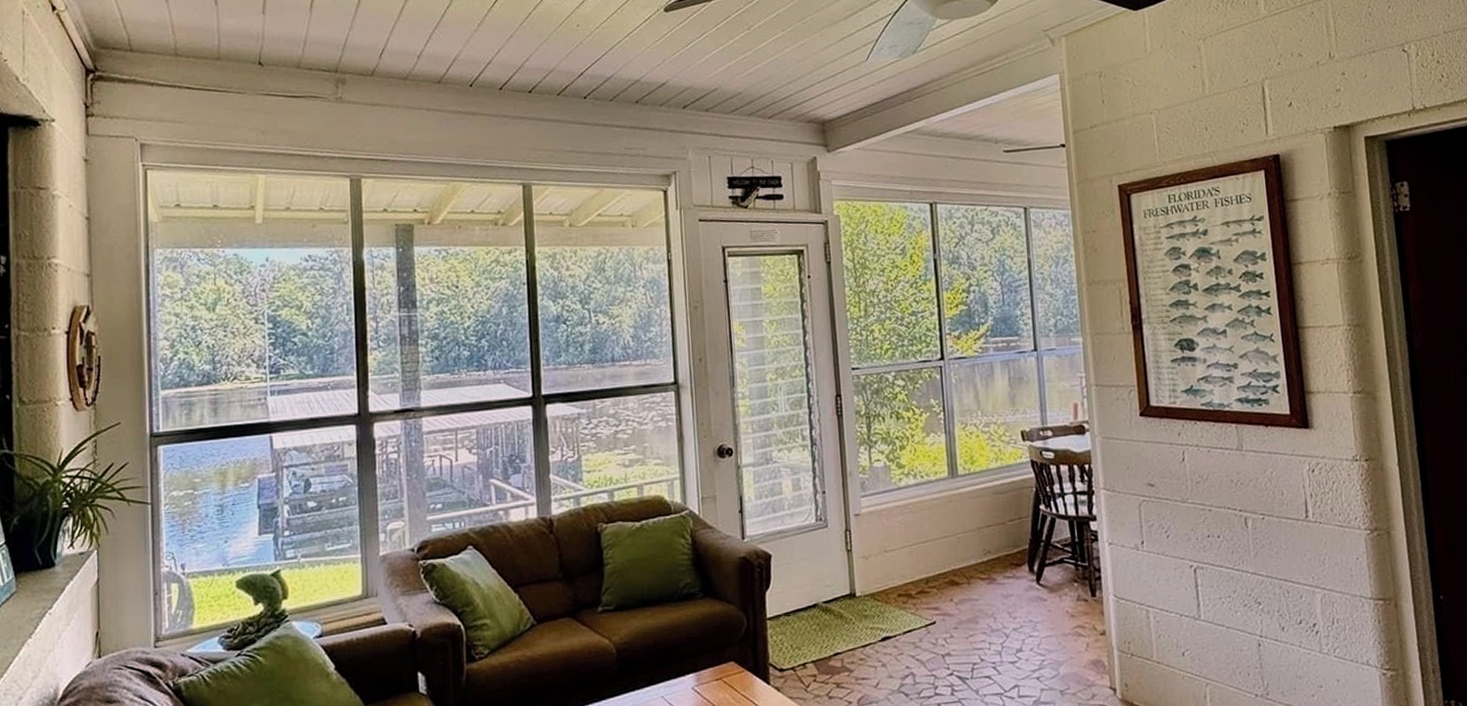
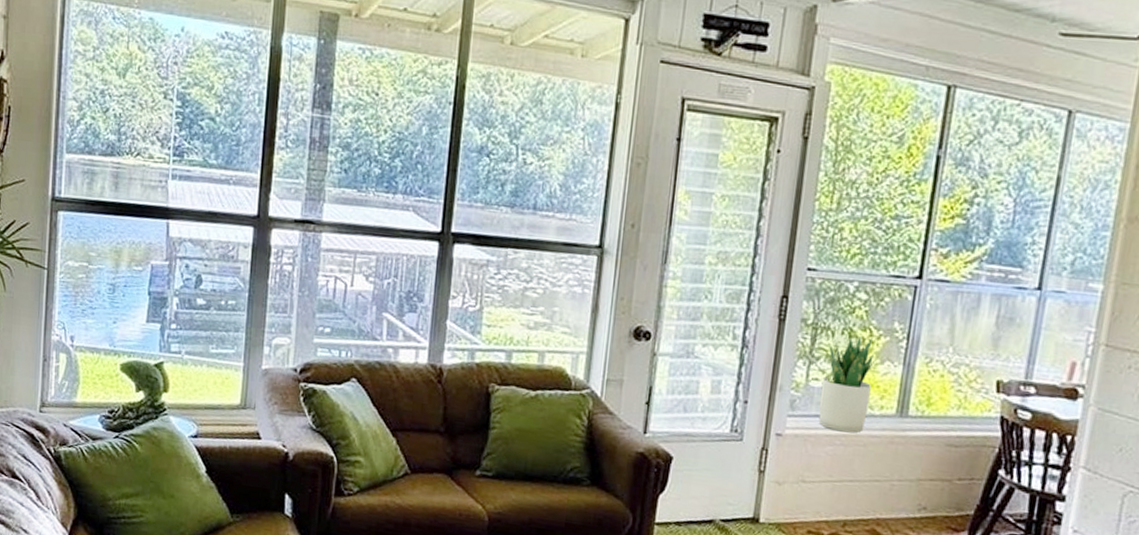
planter: none [882,415,926,501] -> present [818,335,876,433]

